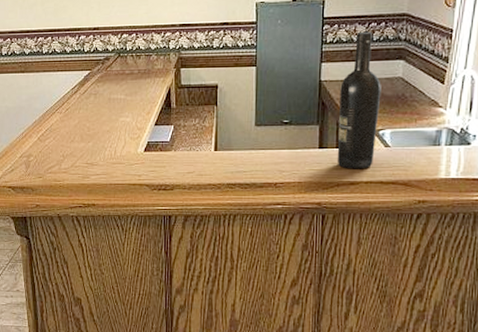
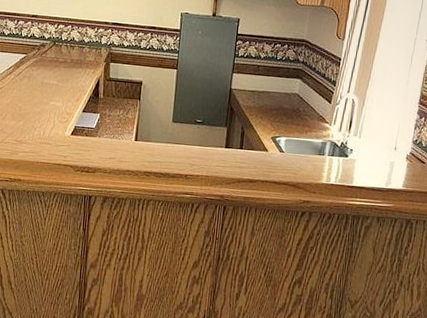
wine bottle: present [337,31,381,169] -> none [239,50,281,170]

